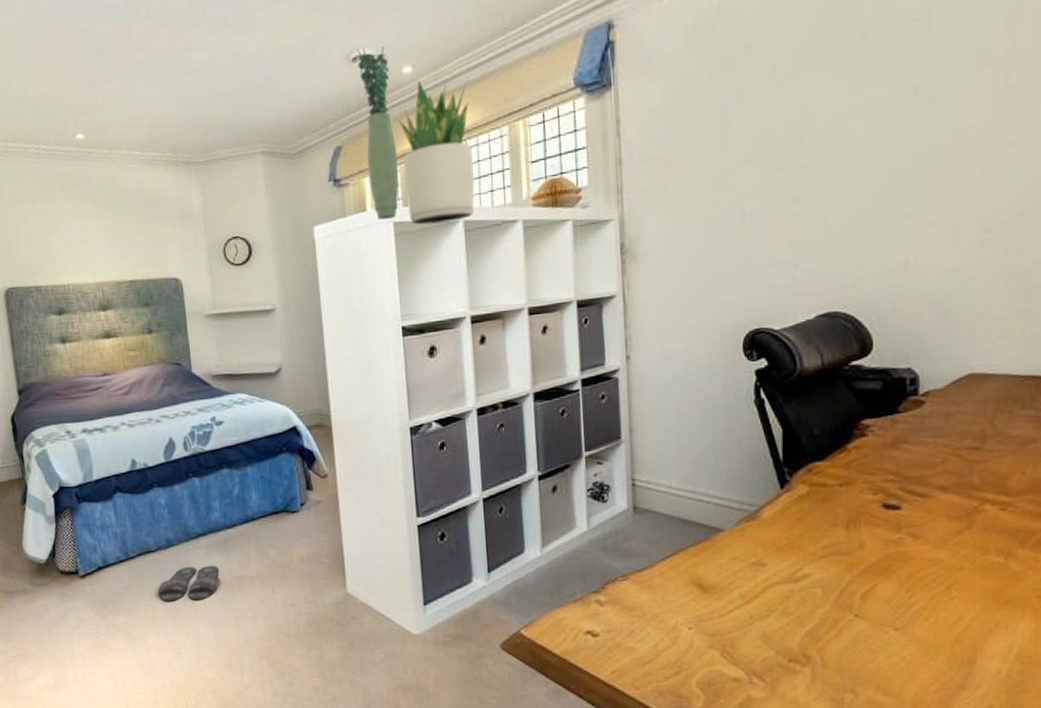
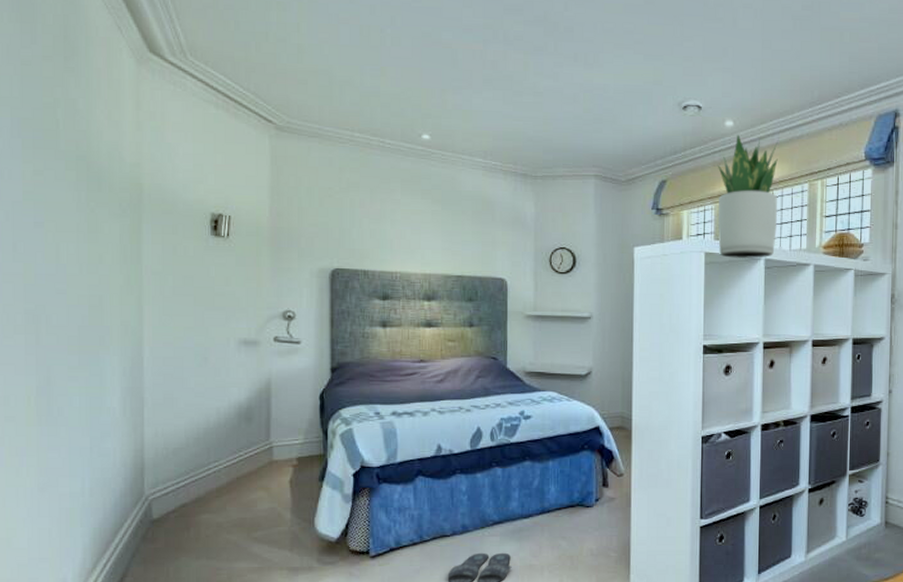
vase: present [356,46,399,220] -> none [686,99,714,249]

